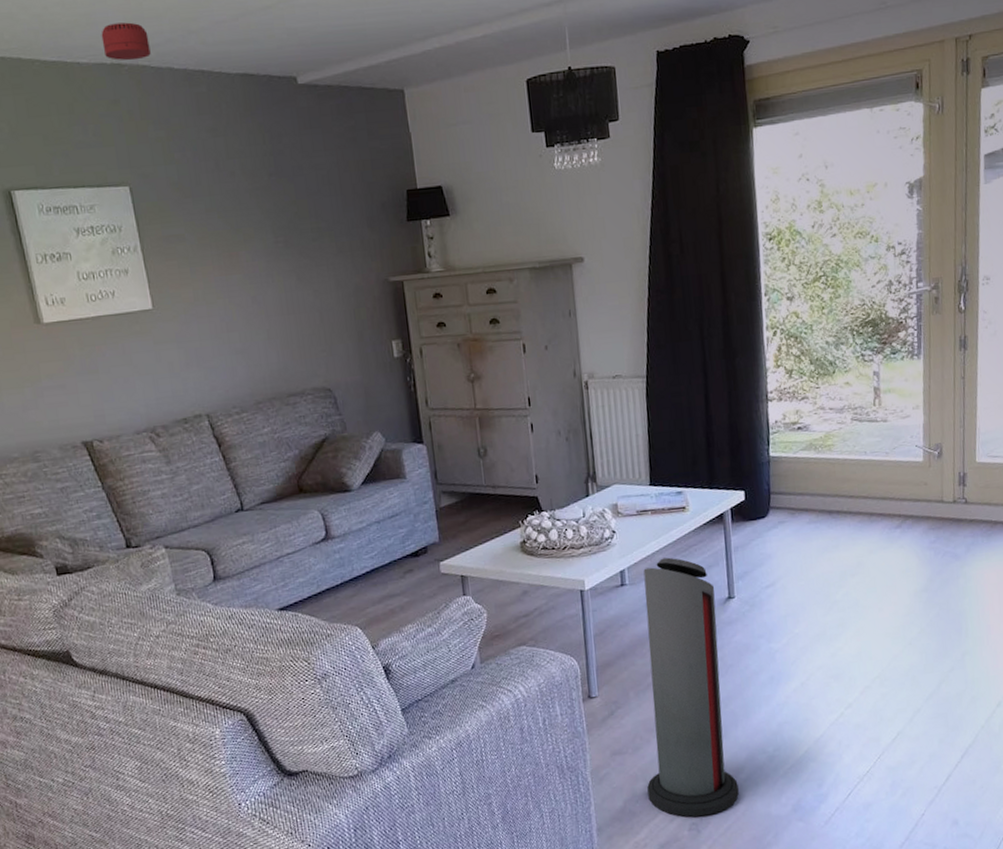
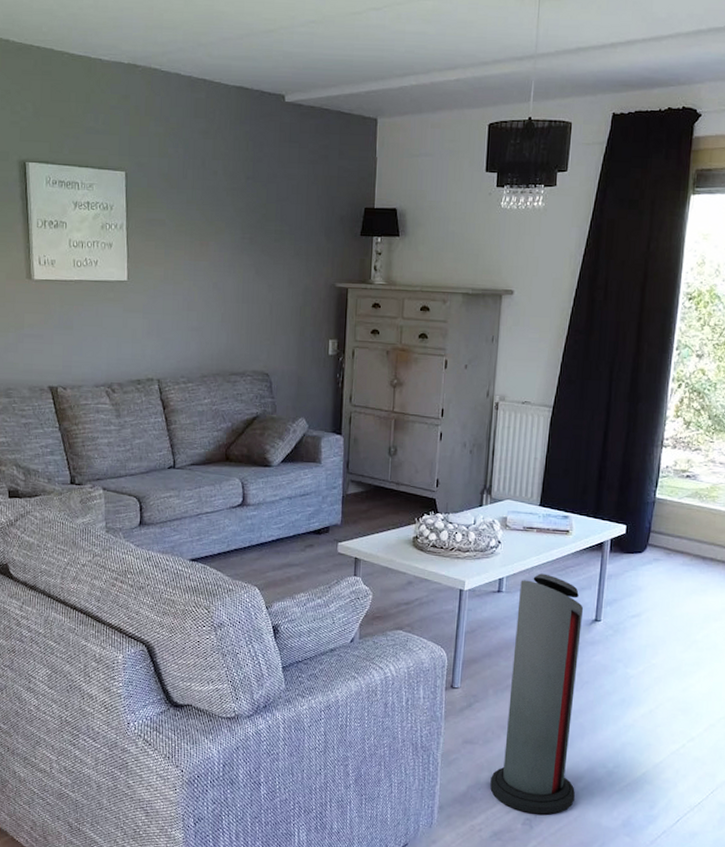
smoke detector: present [101,22,151,61] -> none [123,29,164,63]

